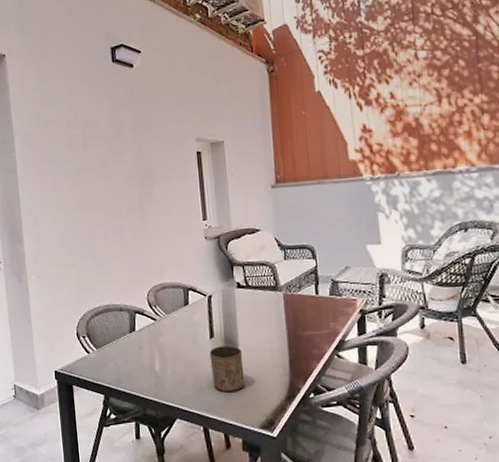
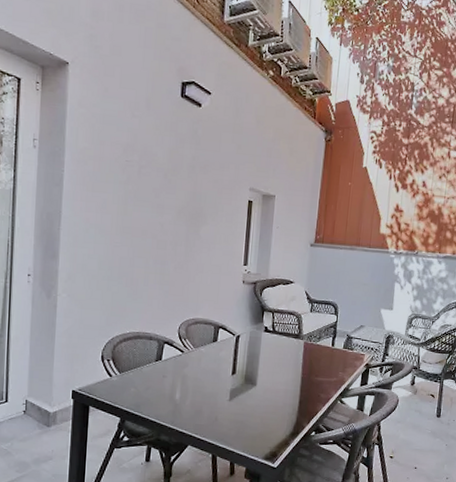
cup: present [209,346,245,393] -> none [228,382,259,425]

